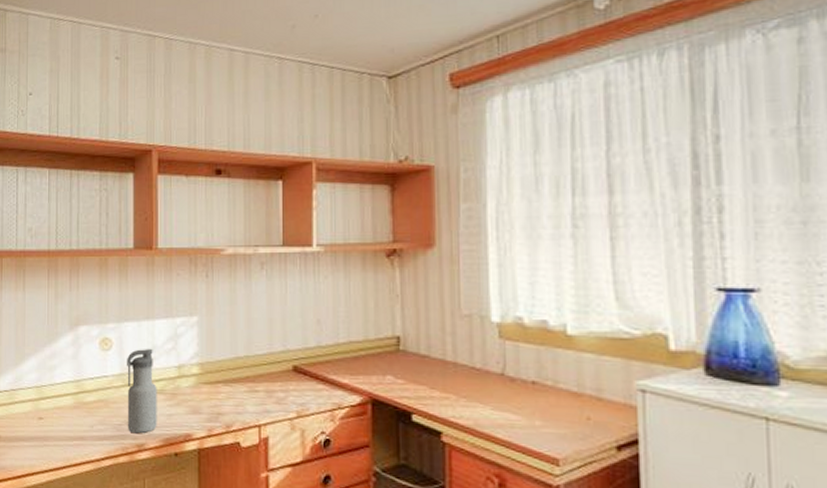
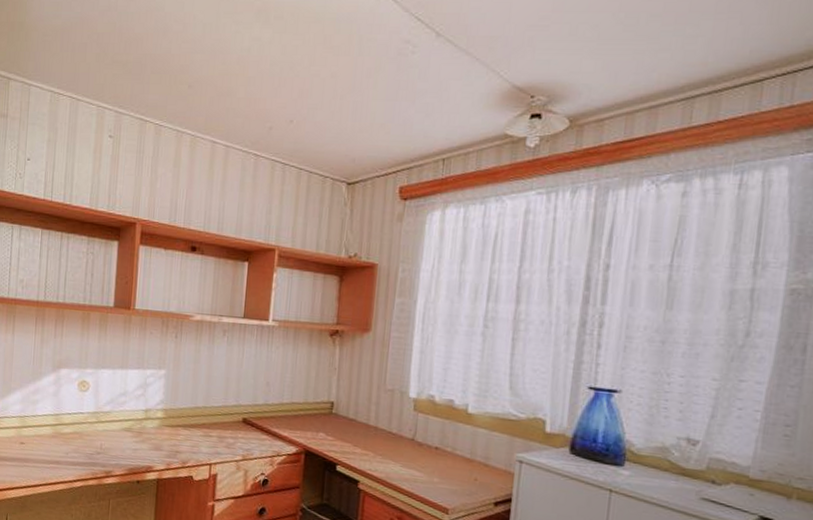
water bottle: present [127,349,157,434] -> none [98,393,126,463]

